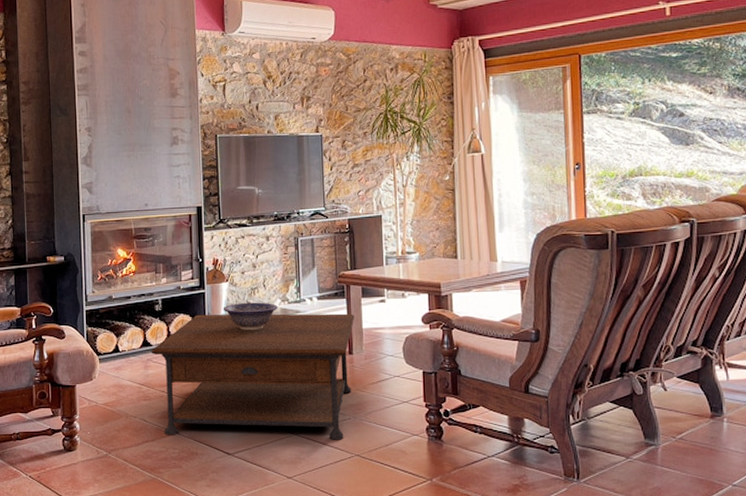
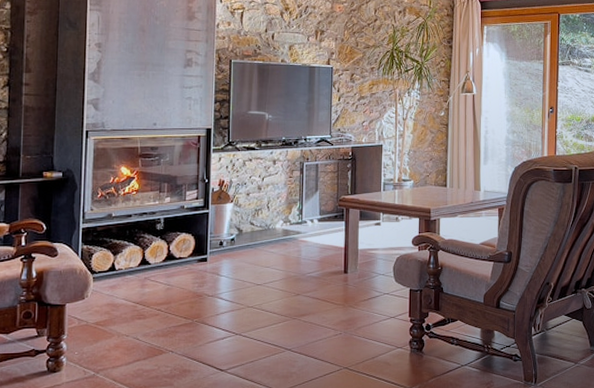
coffee table: present [151,313,355,440] -> none [149,233,352,354]
decorative bowl: present [223,302,278,331] -> none [226,223,280,251]

